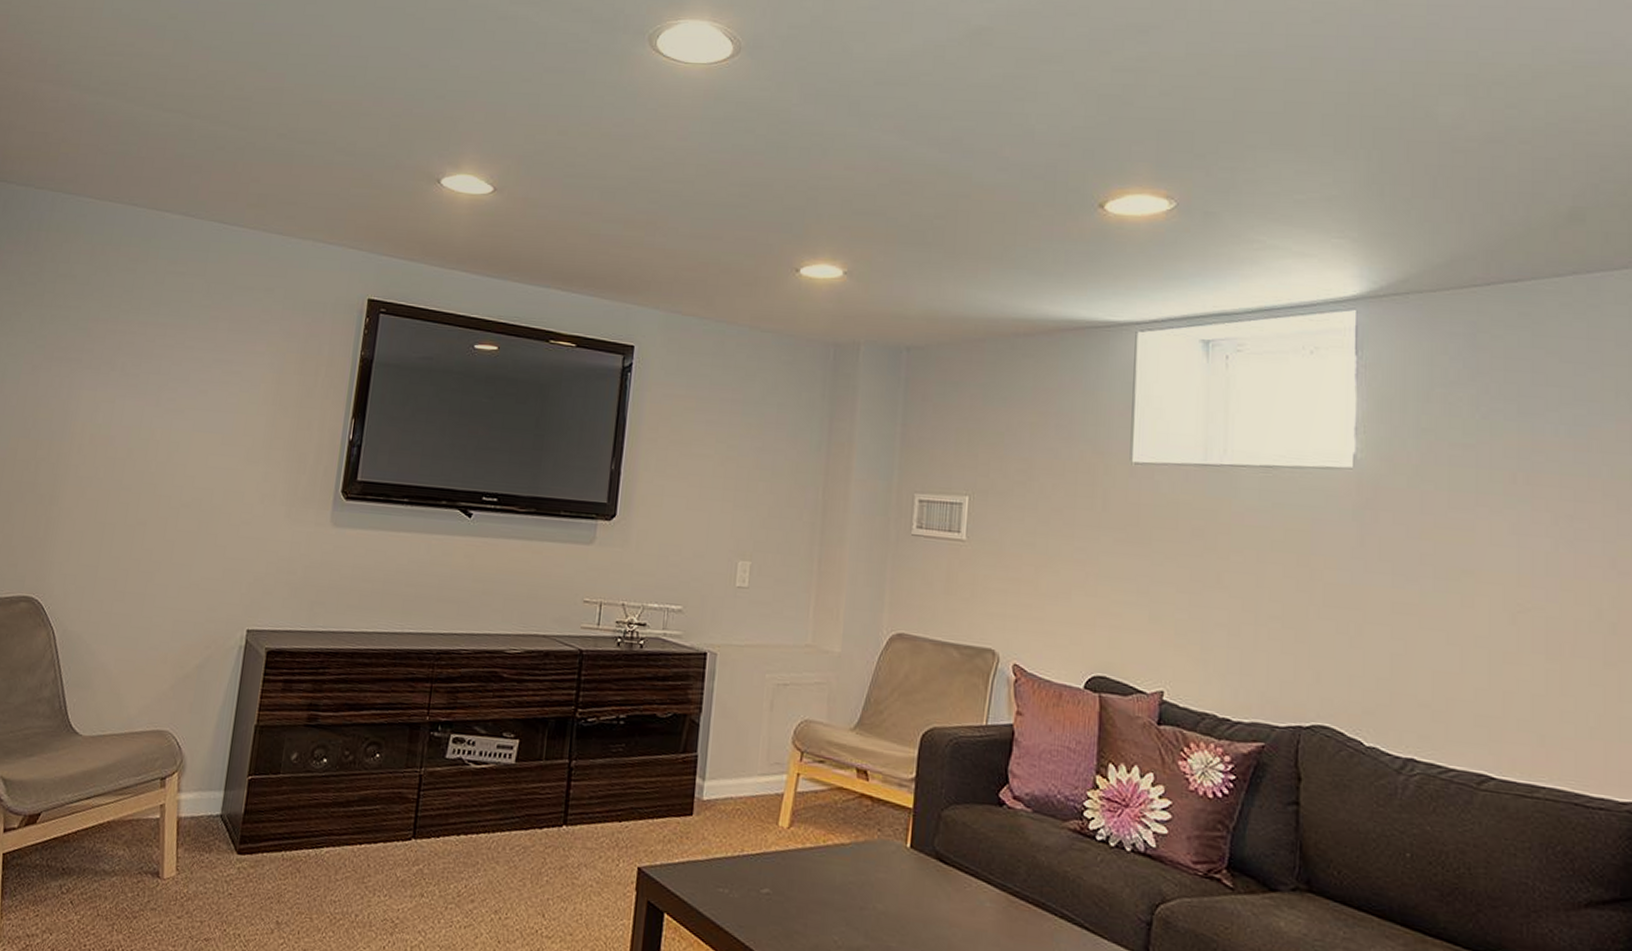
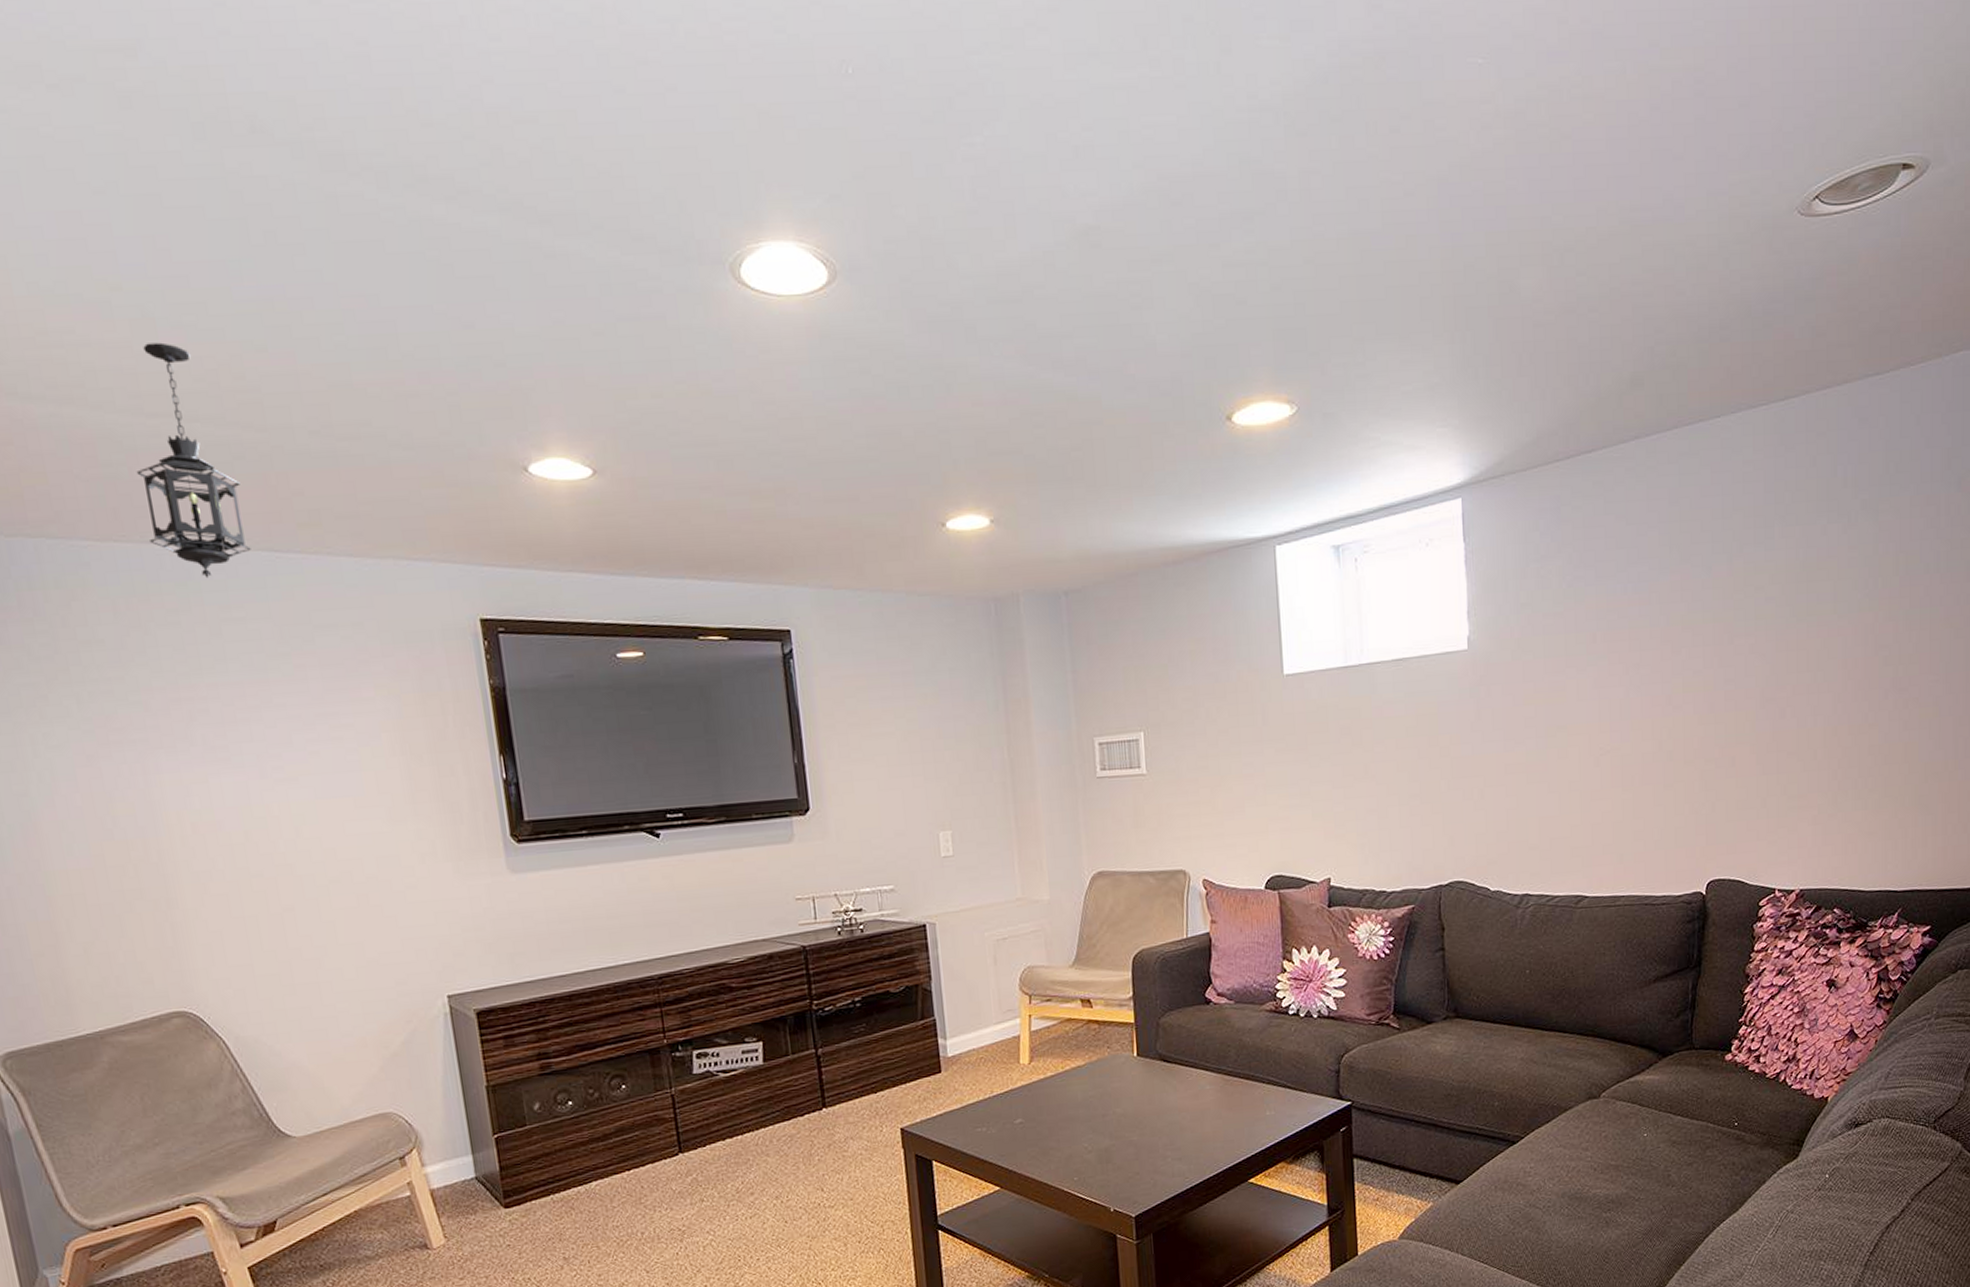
hanging lantern: none [135,58,215,238] -> present [136,342,251,579]

